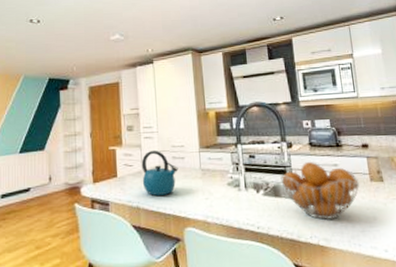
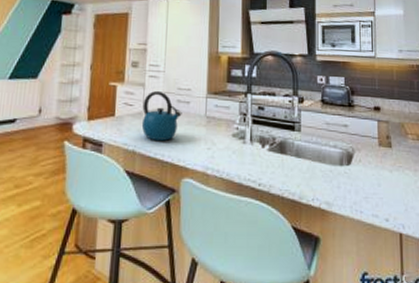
fruit basket: present [280,161,360,220] -> none [288,119,368,182]

